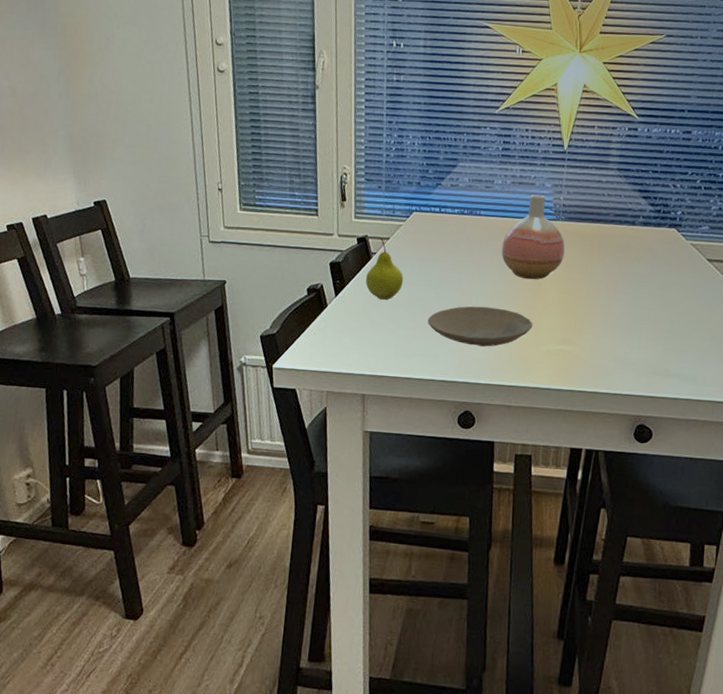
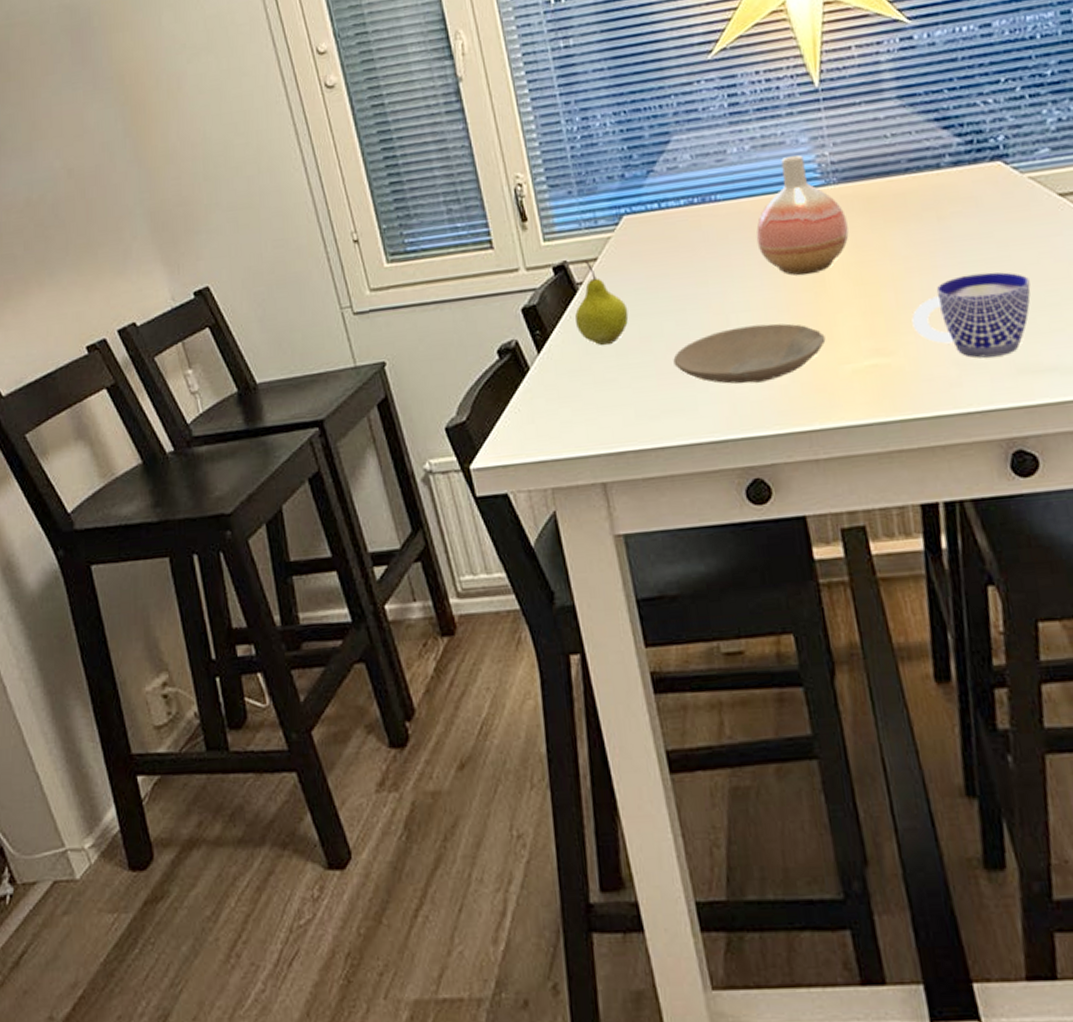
cup: none [592,301,675,361] -> present [911,272,1031,358]

